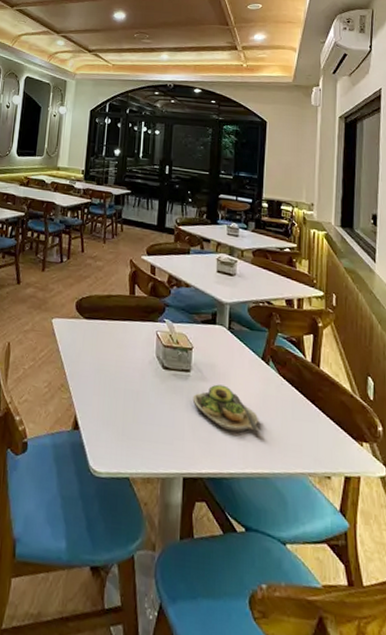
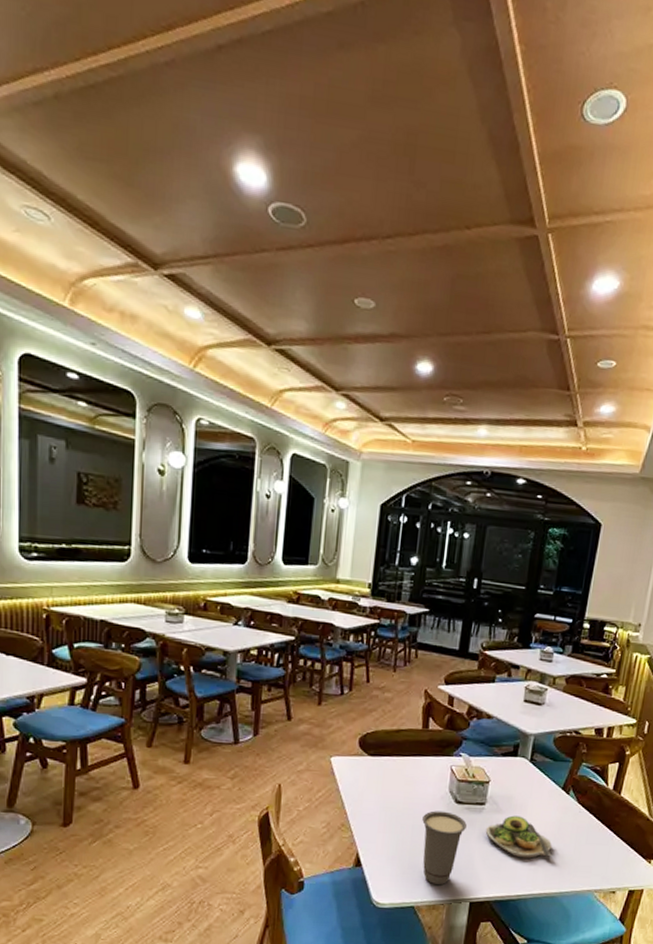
cup: none [133,375,174,456] -> present [422,811,467,886]

